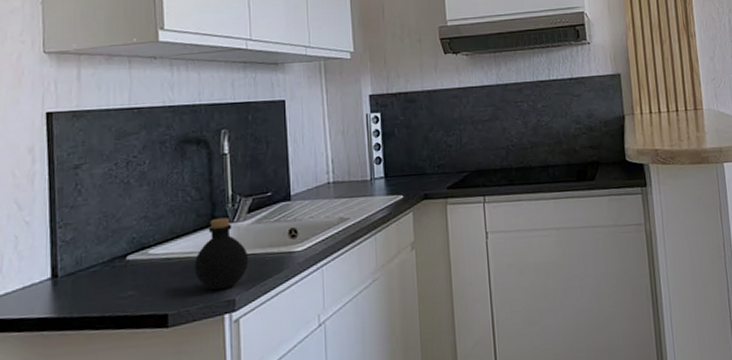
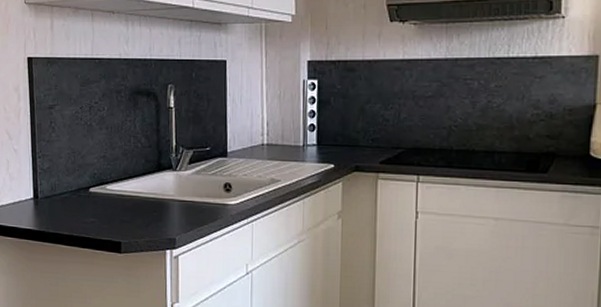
bottle: present [195,217,249,291] -> none [143,165,188,229]

